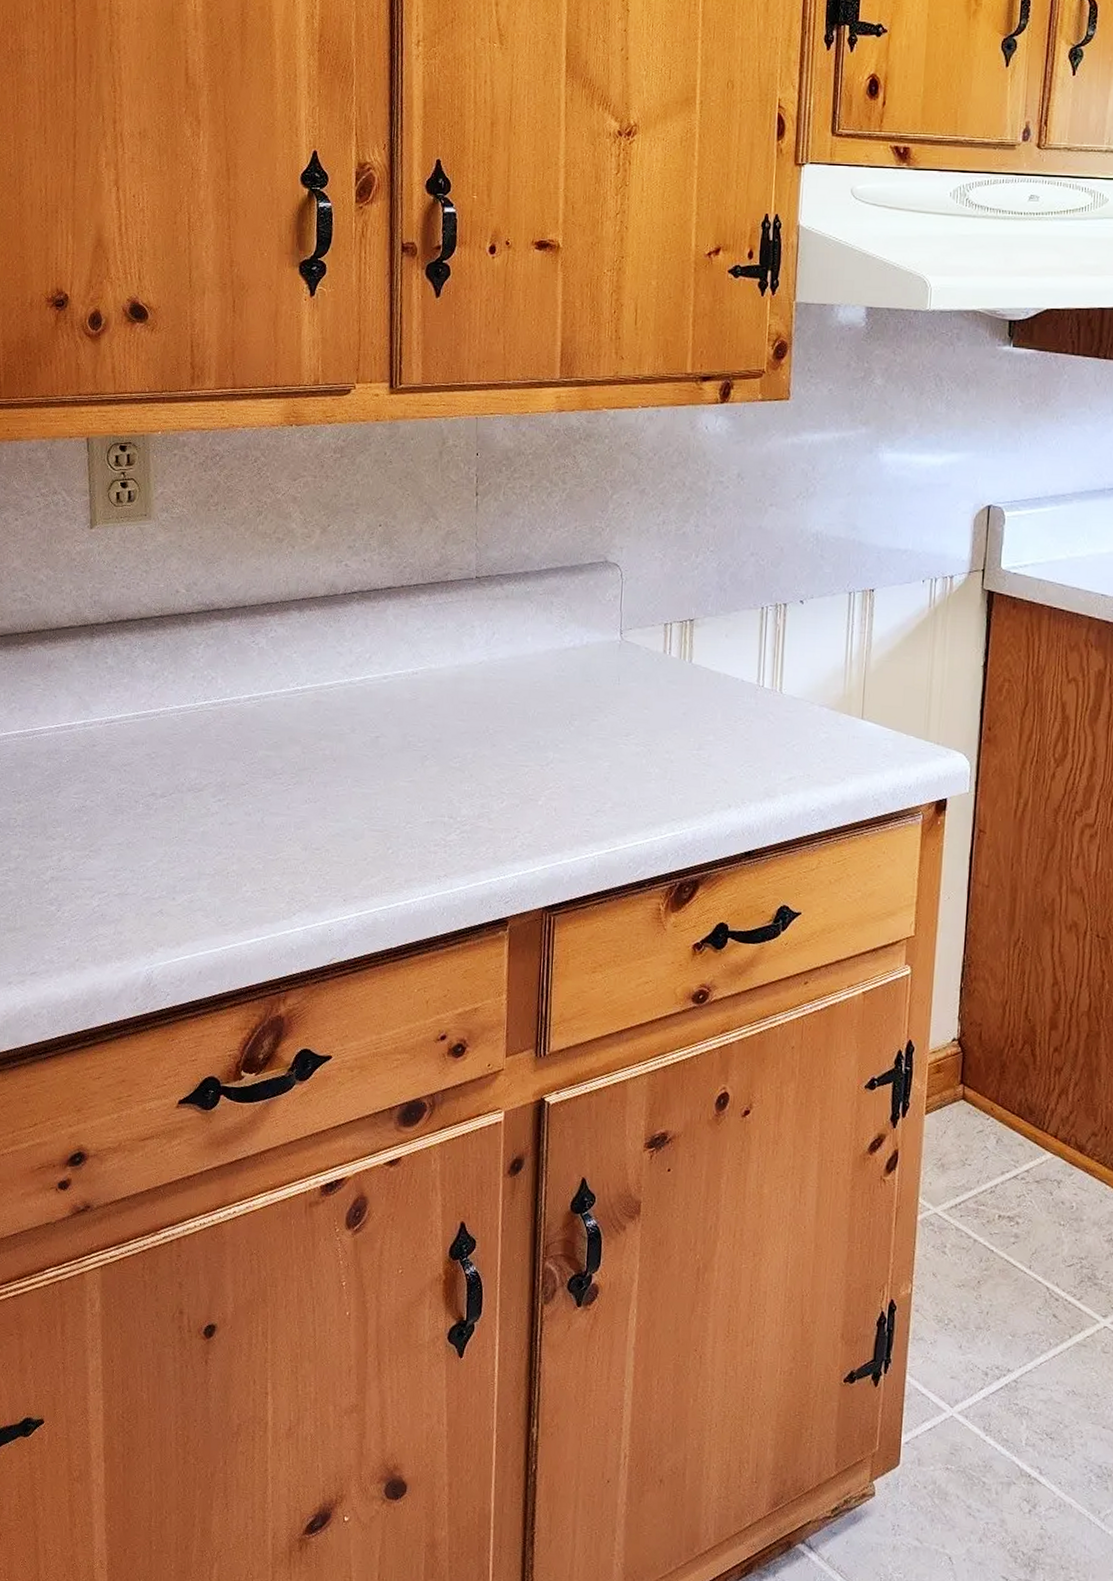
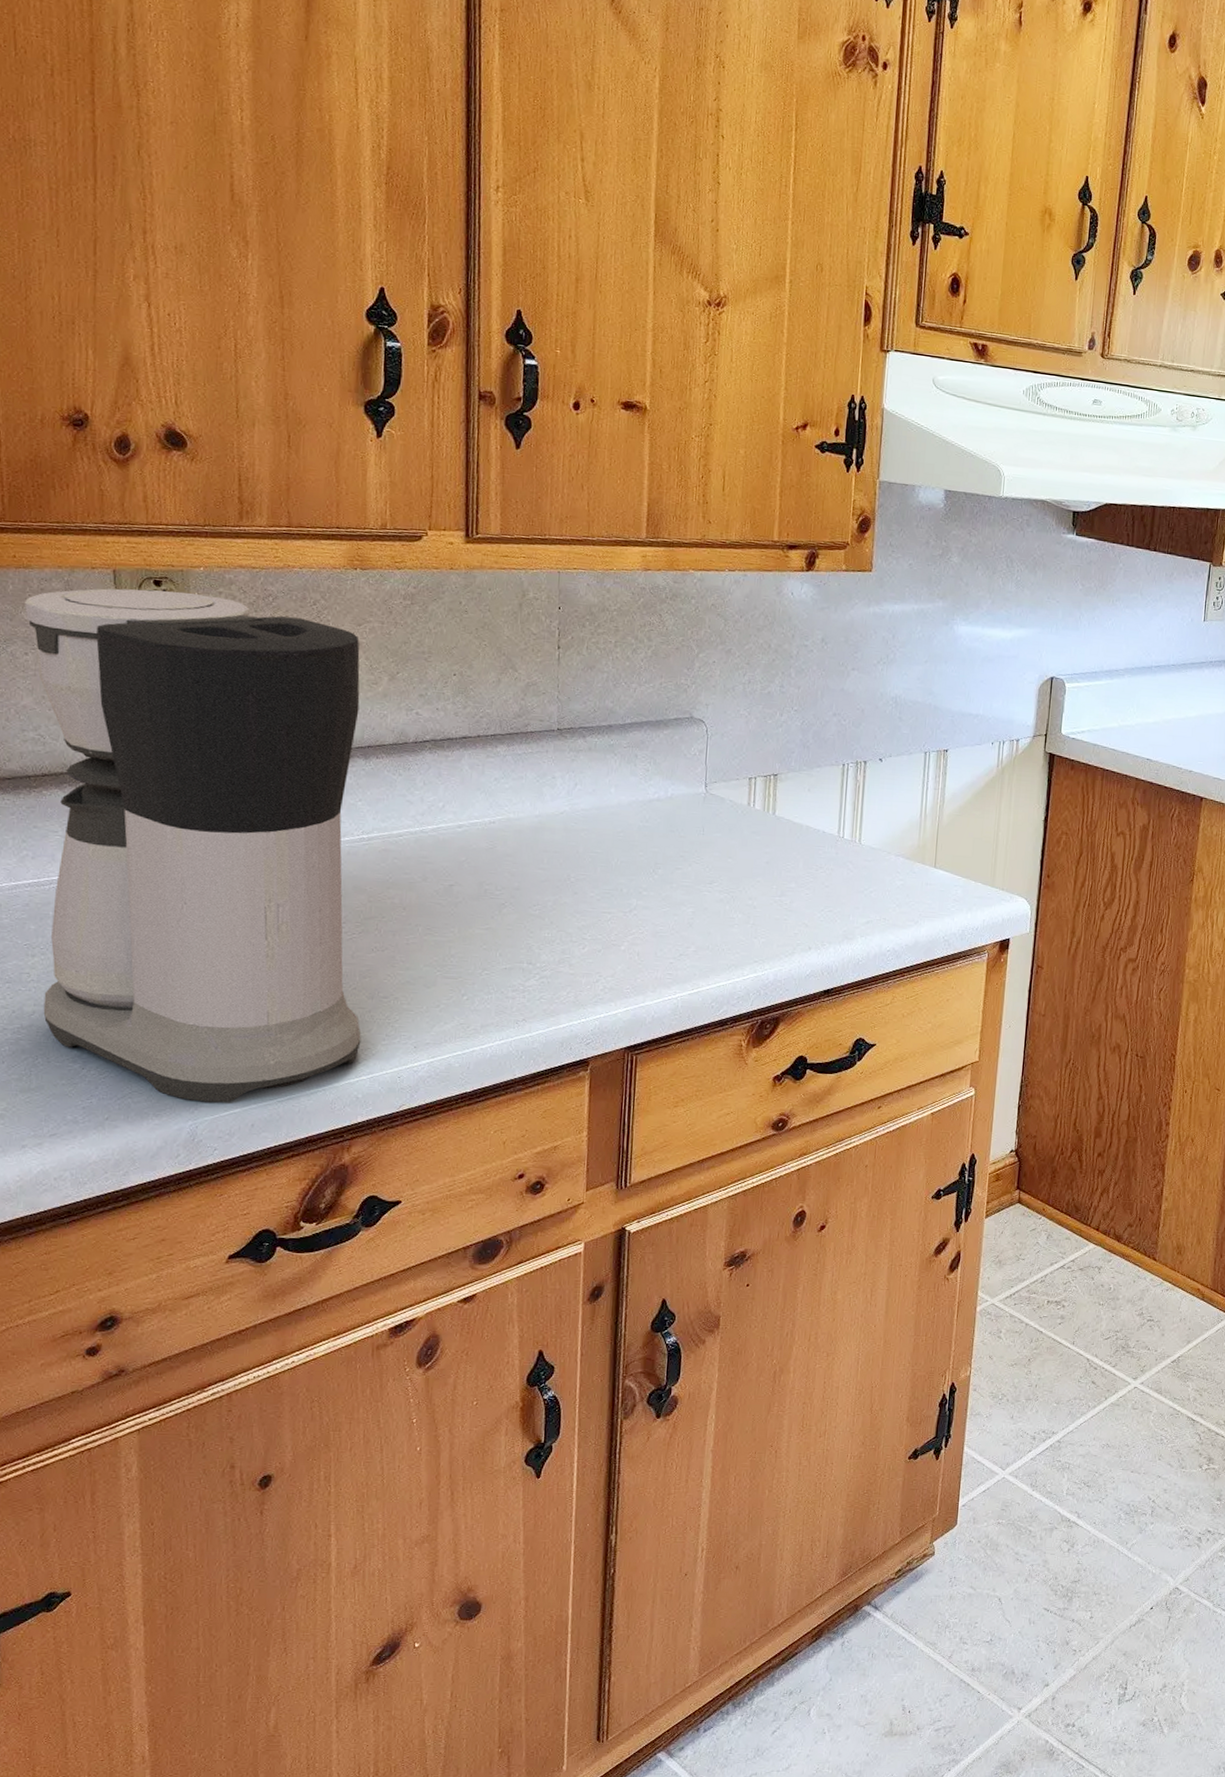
coffee maker: none [15,454,296,949] -> present [24,588,361,1103]

